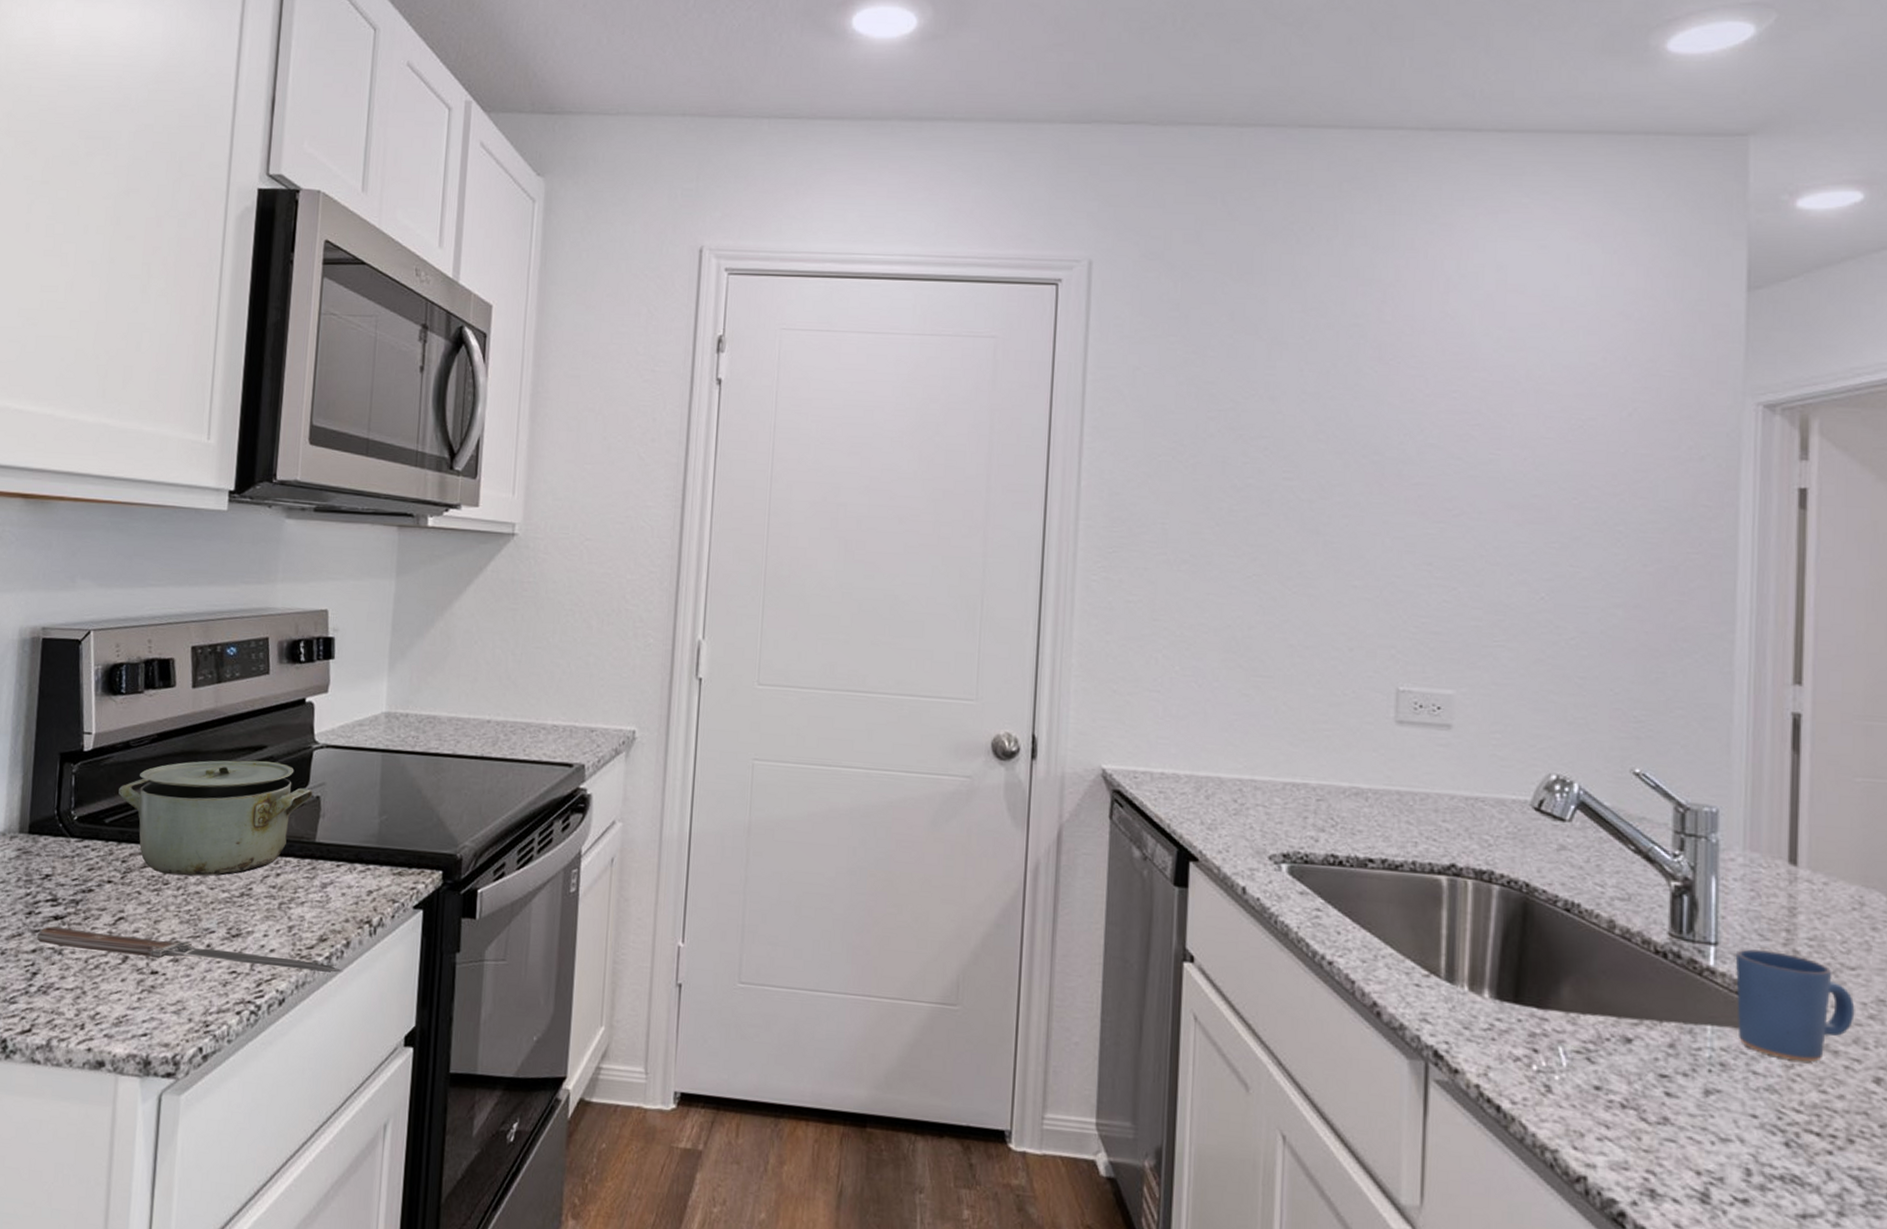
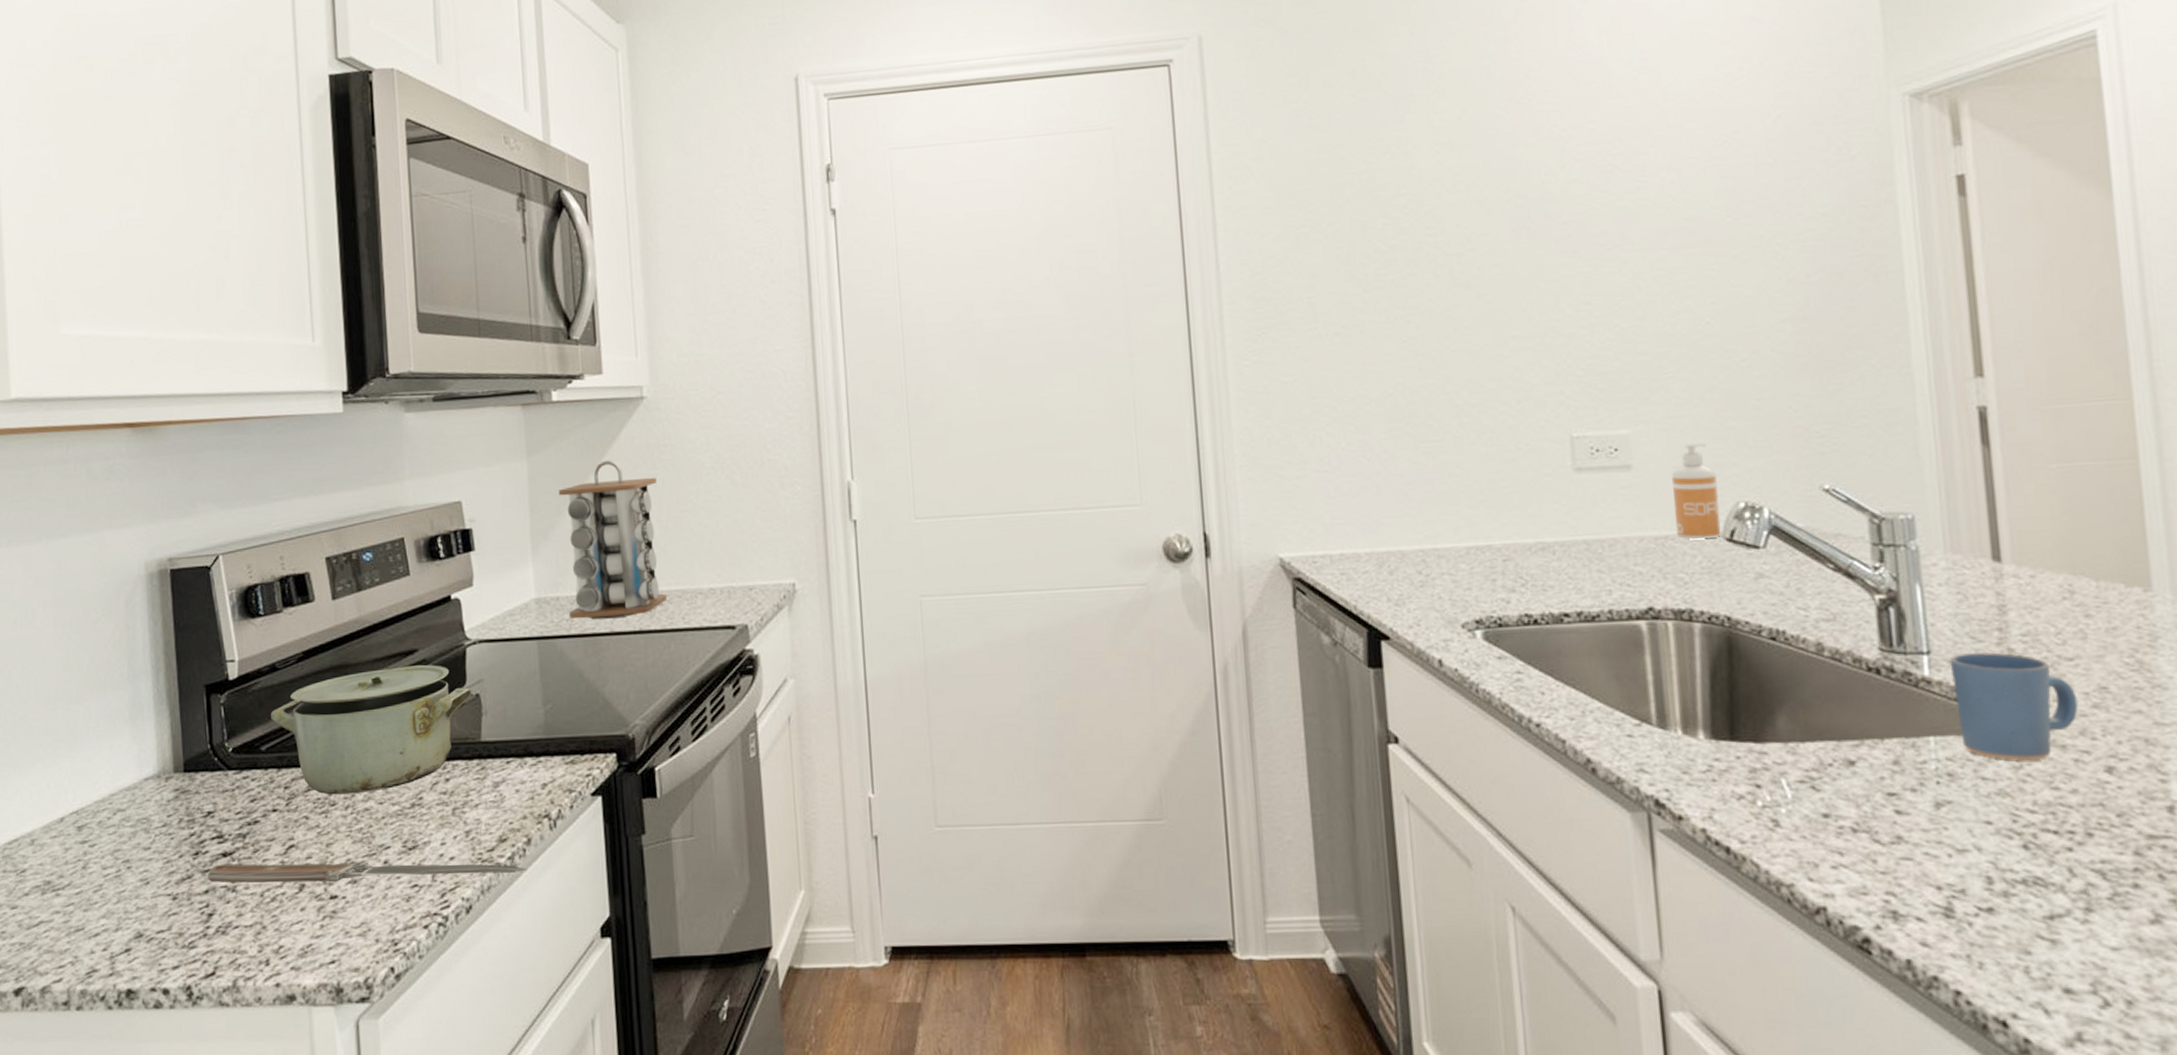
spice rack: none [416,589,516,742] -> present [558,460,667,619]
soap dispenser: none [1487,711,1532,806] -> present [1672,443,1721,540]

